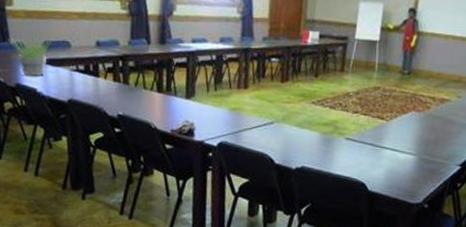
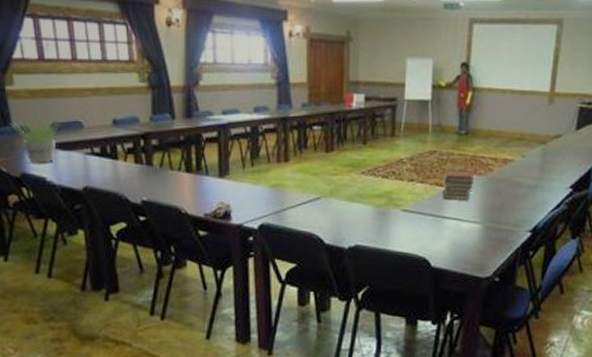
book stack: none [384,105,413,133] -> present [443,170,475,201]

